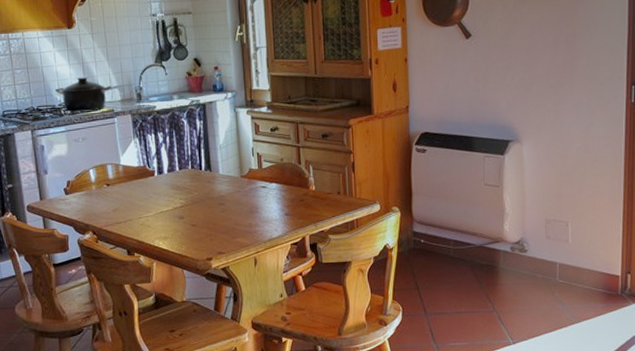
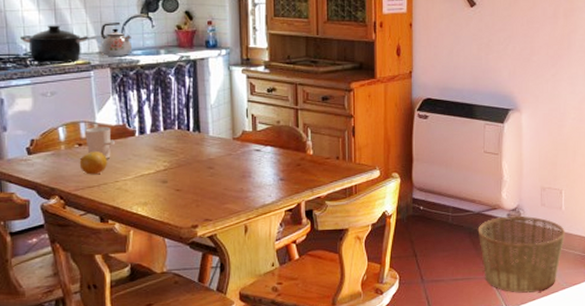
fruit: none [108,191,133,212] -> present [79,151,108,175]
cup: none [111,168,138,198] -> present [84,127,116,159]
kettle: none [121,72,150,104] -> present [100,23,133,57]
basket: none [480,249,574,327] -> present [477,216,566,293]

